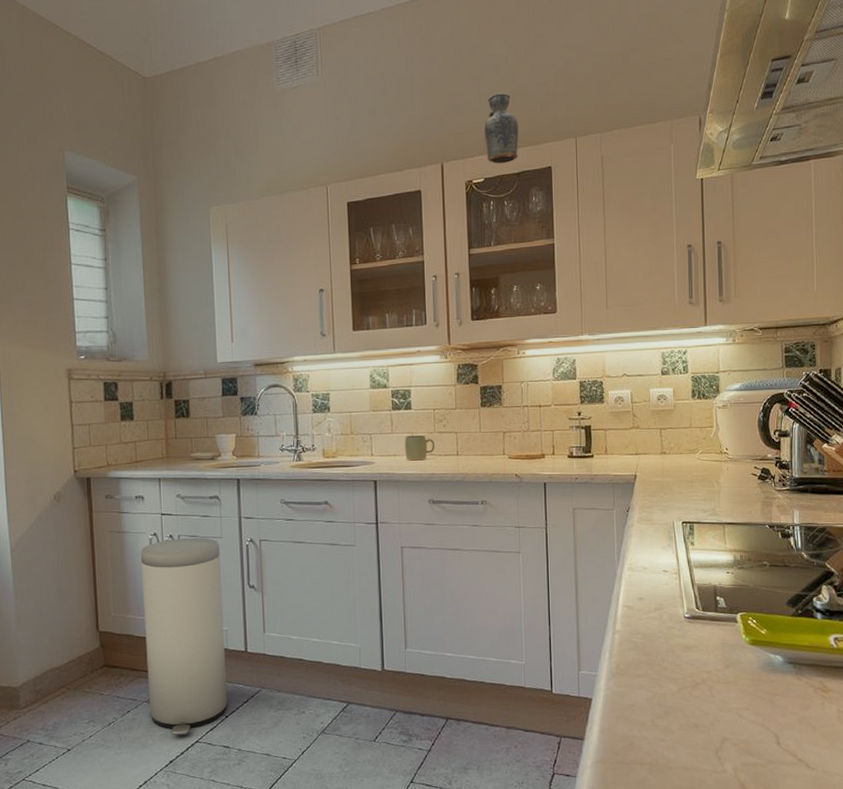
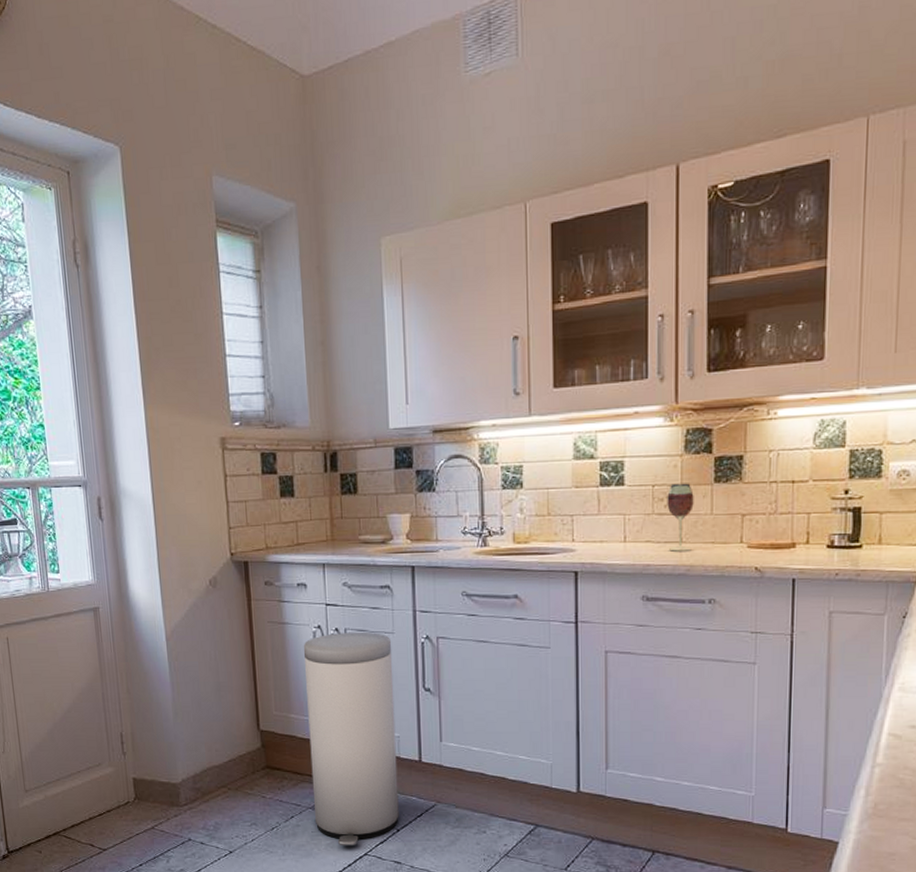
mug: present [404,435,436,461] -> none [613,517,653,549]
wineglass: none [445,407,466,463] -> present [667,483,694,552]
ceramic jug: present [483,92,519,164] -> none [736,58,786,161]

